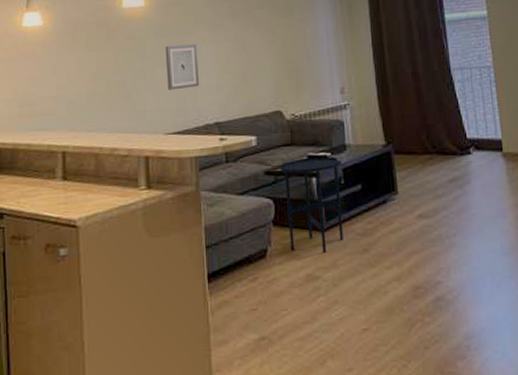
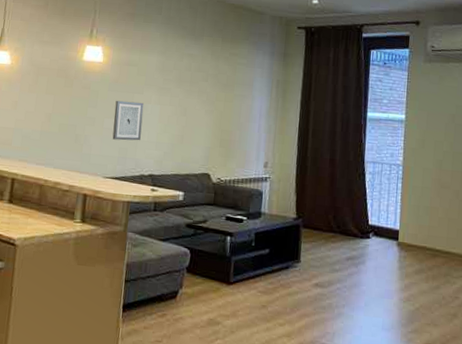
side table: present [280,156,343,252] -> none [199,218,255,302]

